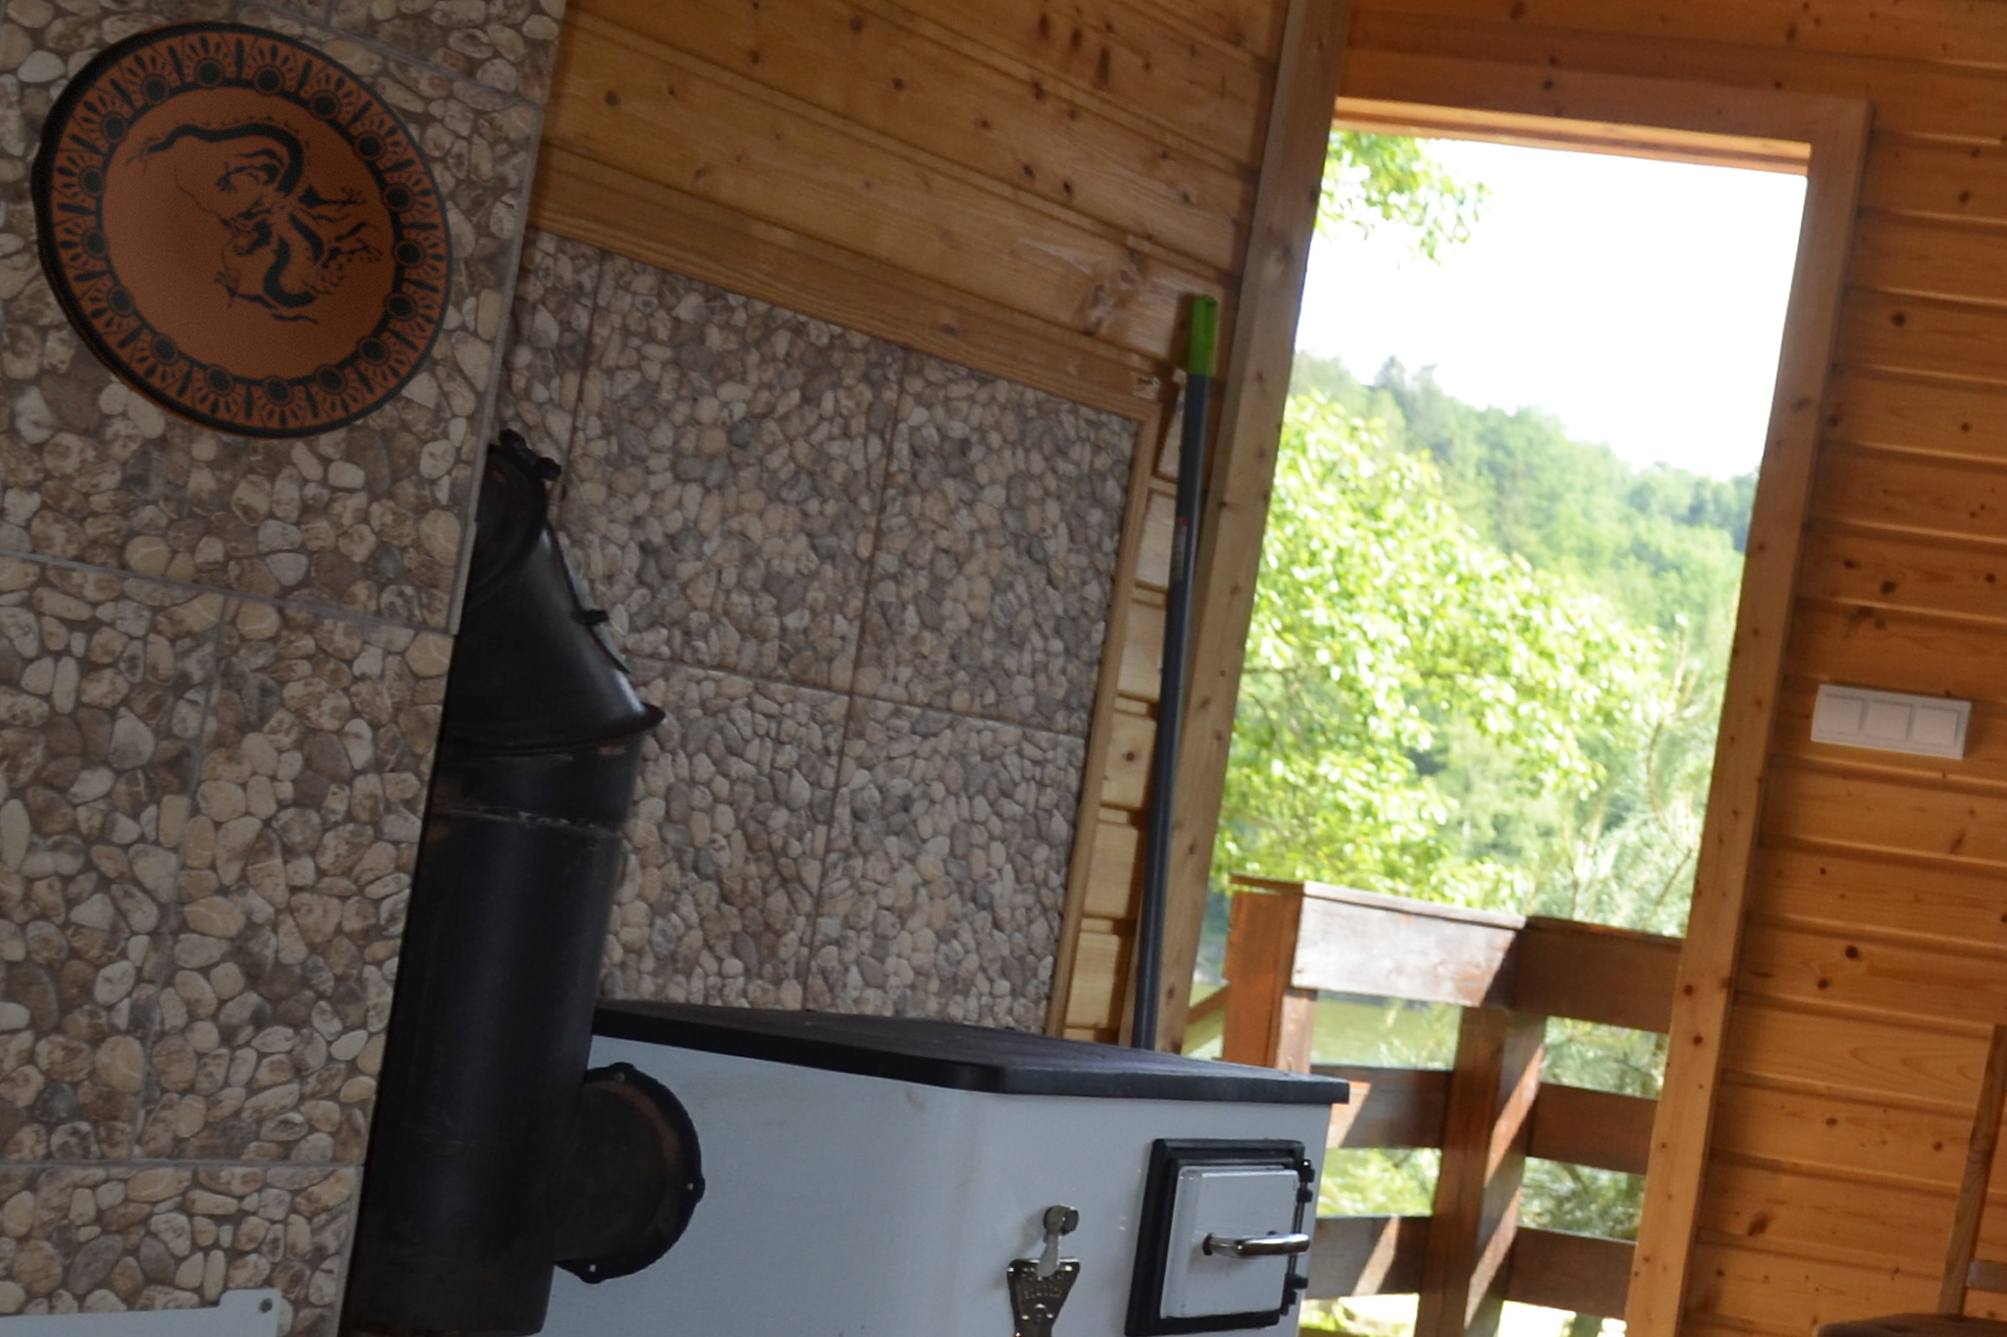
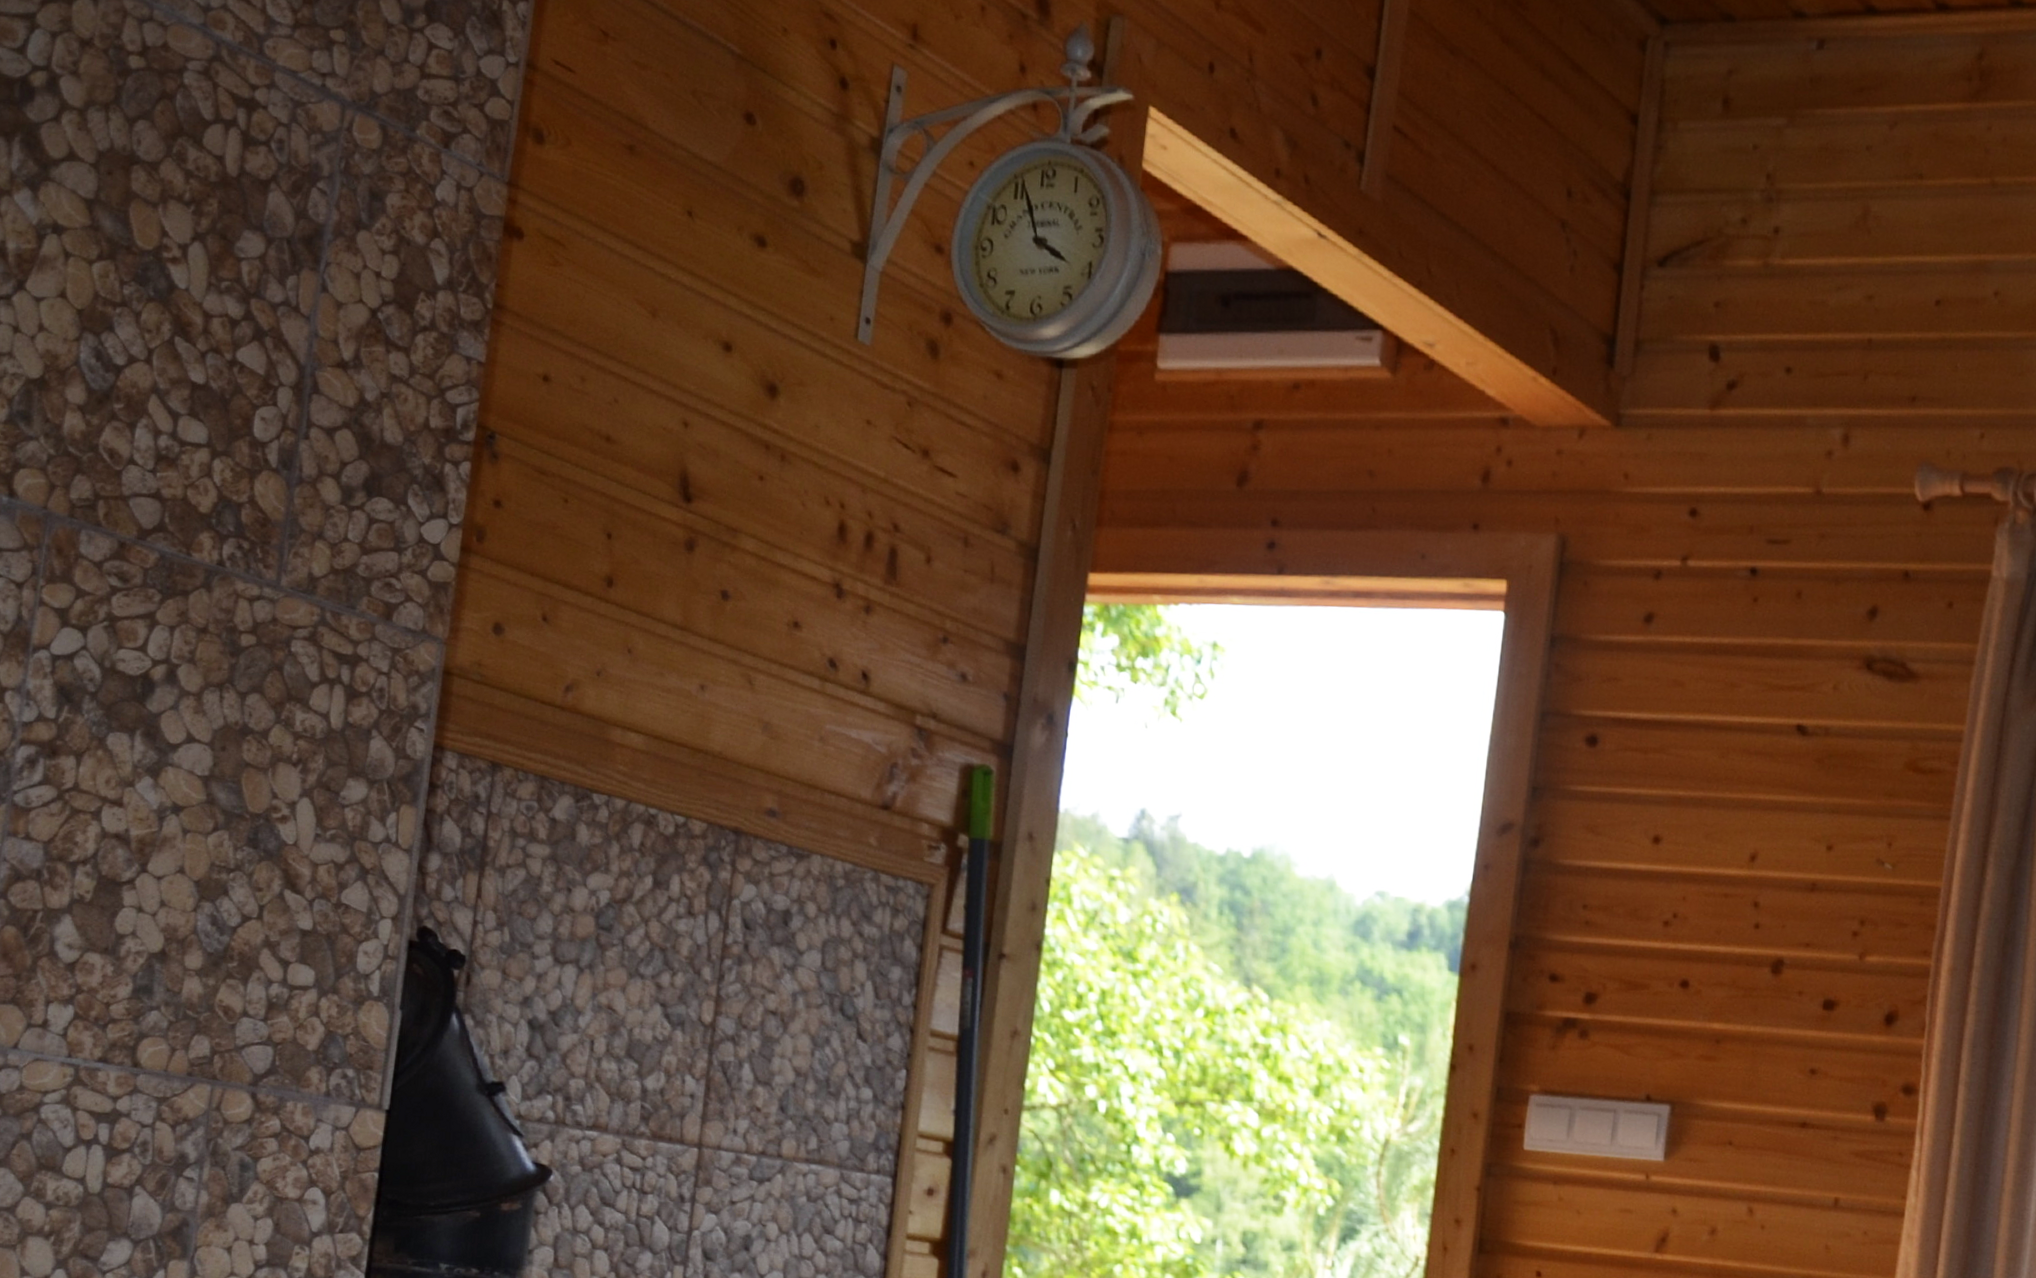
decorative plate: present [27,18,455,443] -> none [59,588,380,951]

